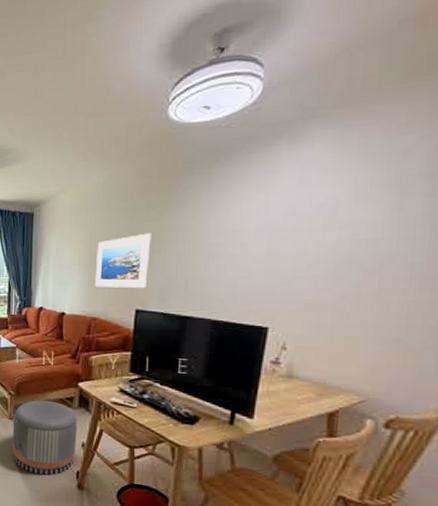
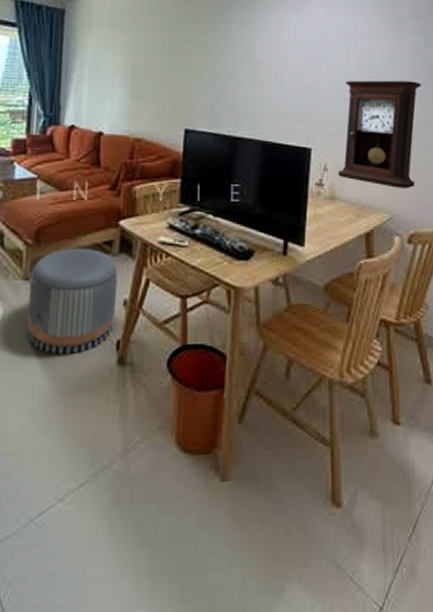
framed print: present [94,233,151,289] -> none [138,44,199,106]
pendulum clock: none [299,253,429,373] -> present [338,80,422,190]

